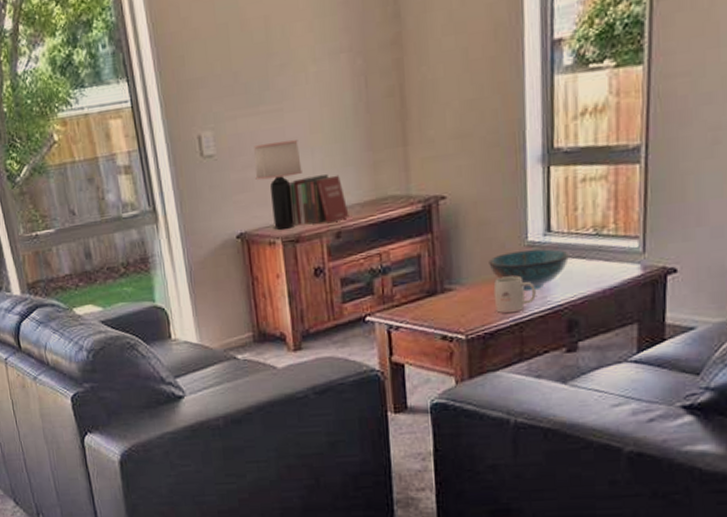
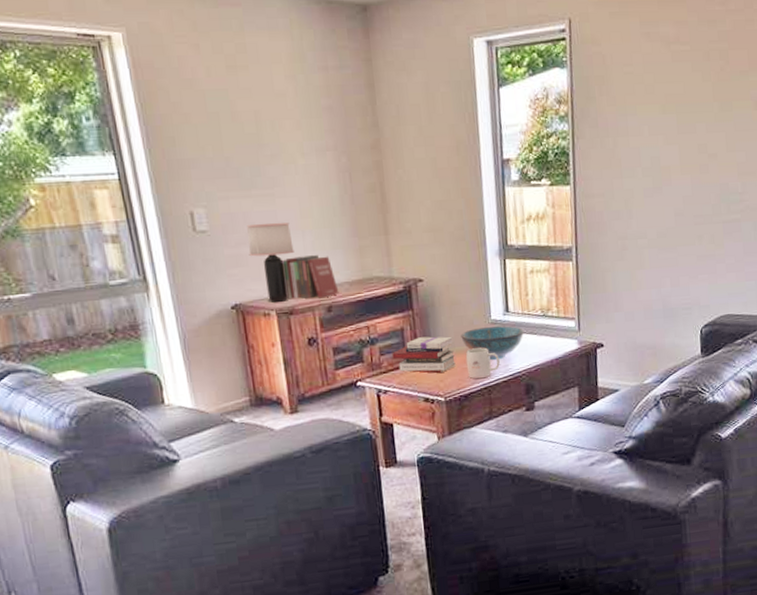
books: none [406,263,481,307] -> present [392,336,456,374]

